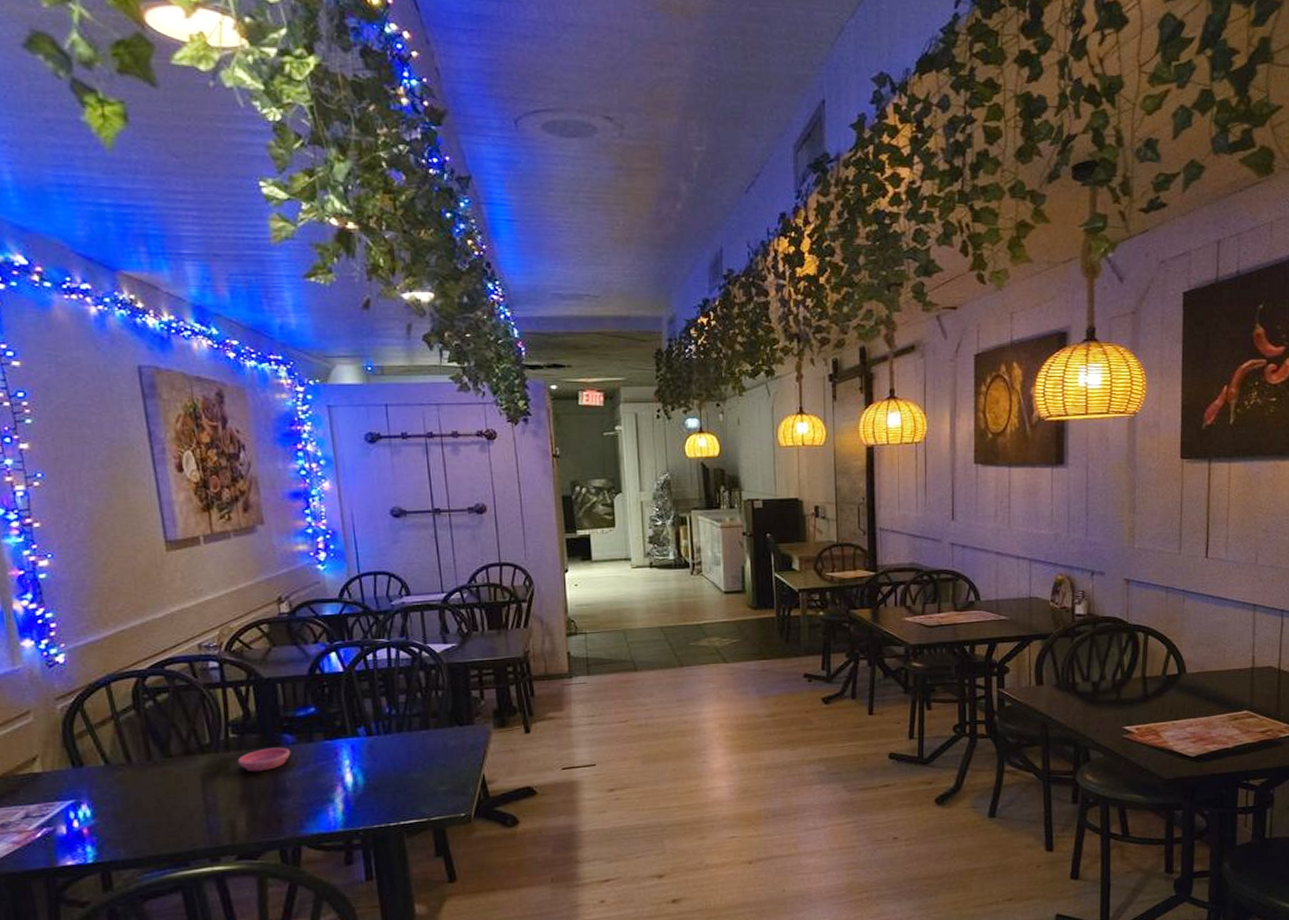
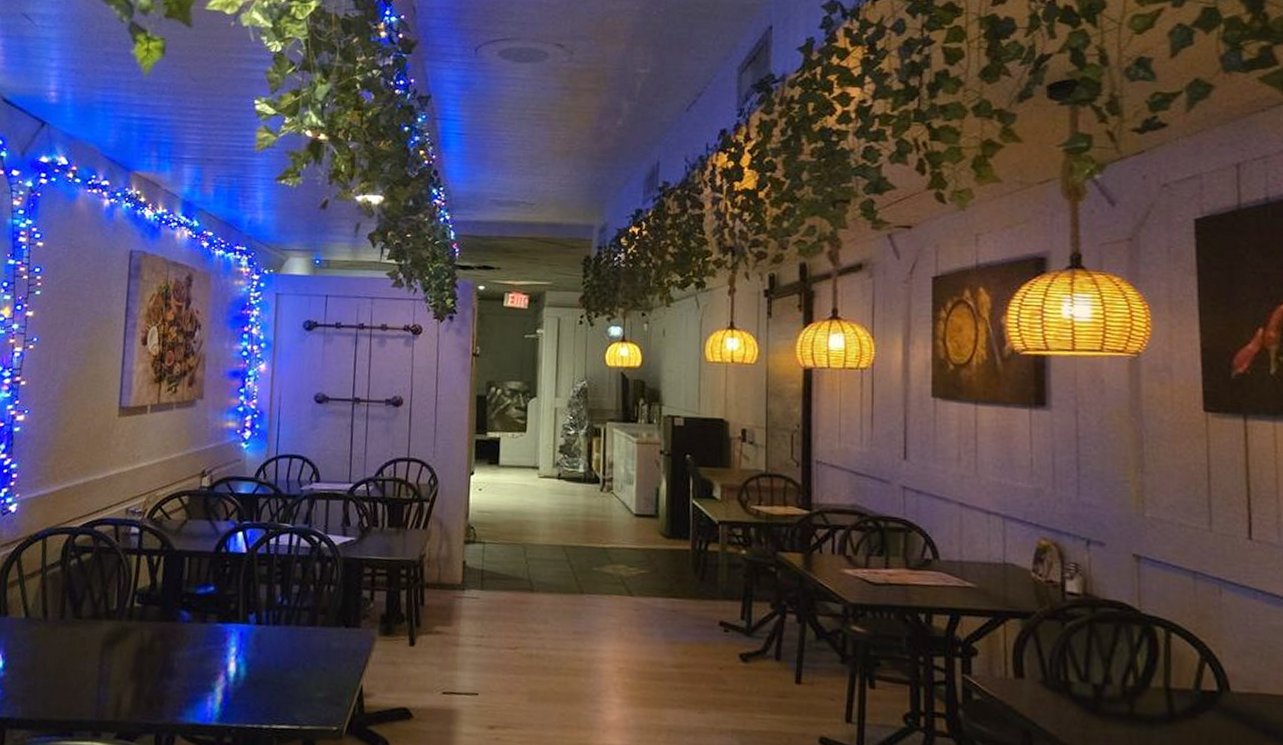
saucer: present [237,747,291,772] -> none [136,622,185,647]

